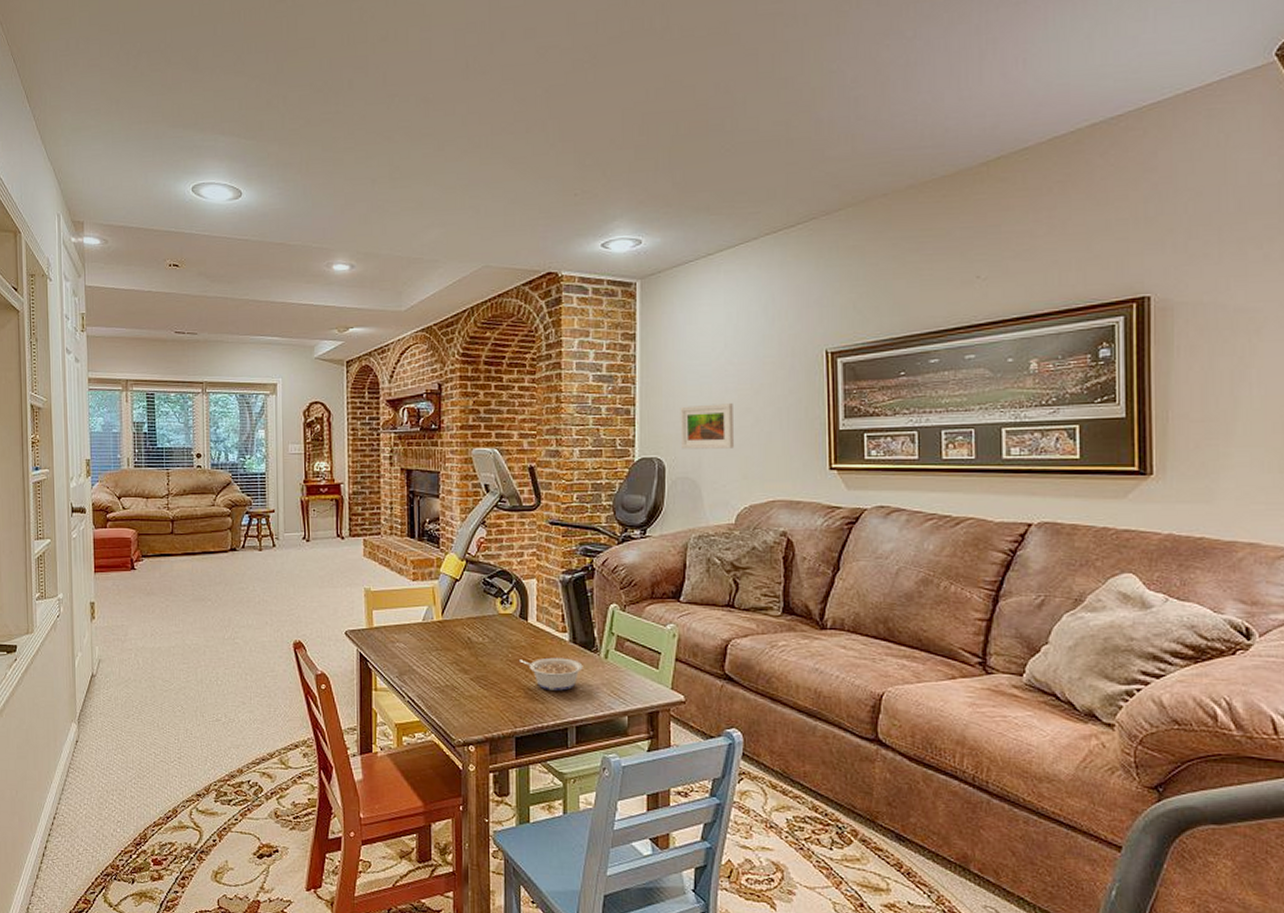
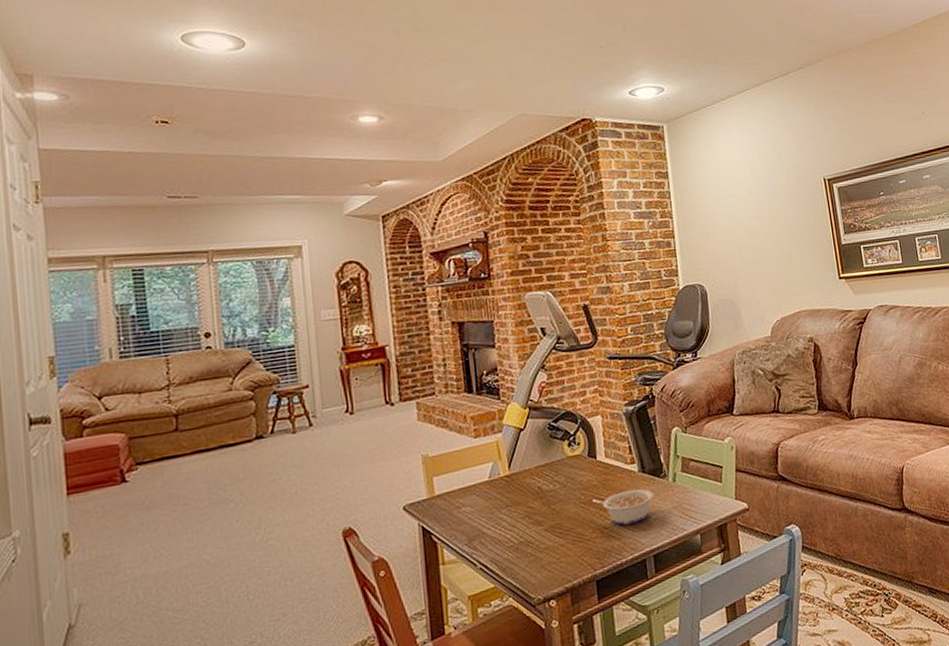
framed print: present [680,403,734,449] -> none [713,229,762,274]

